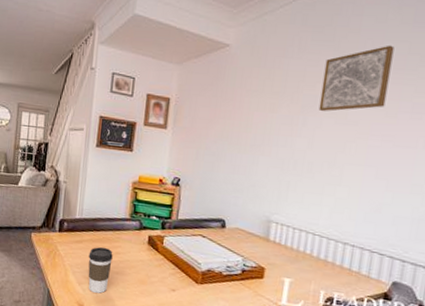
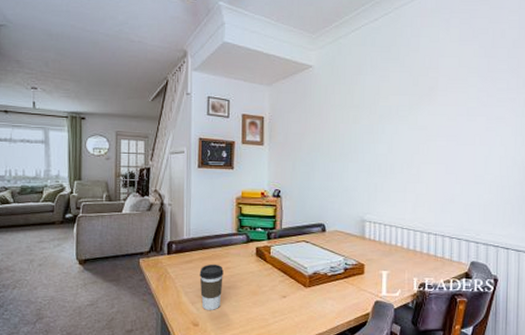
wall art: present [318,45,395,111] -> none [393,60,447,119]

